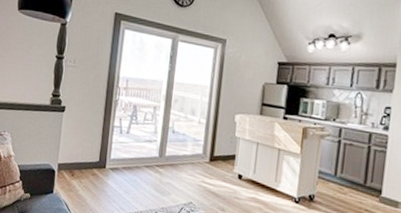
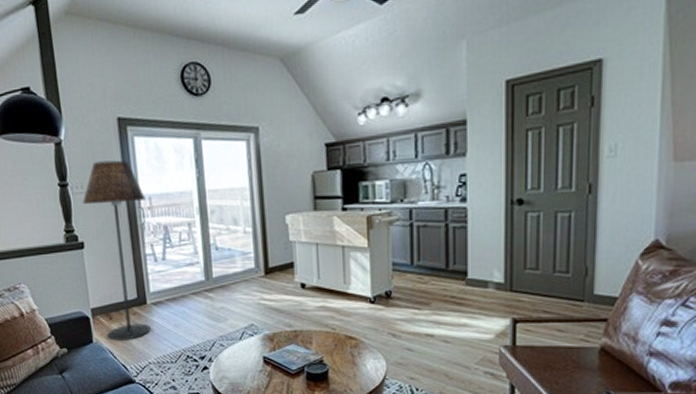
floor lamp: none [66,43,124,197] -> present [82,160,151,341]

